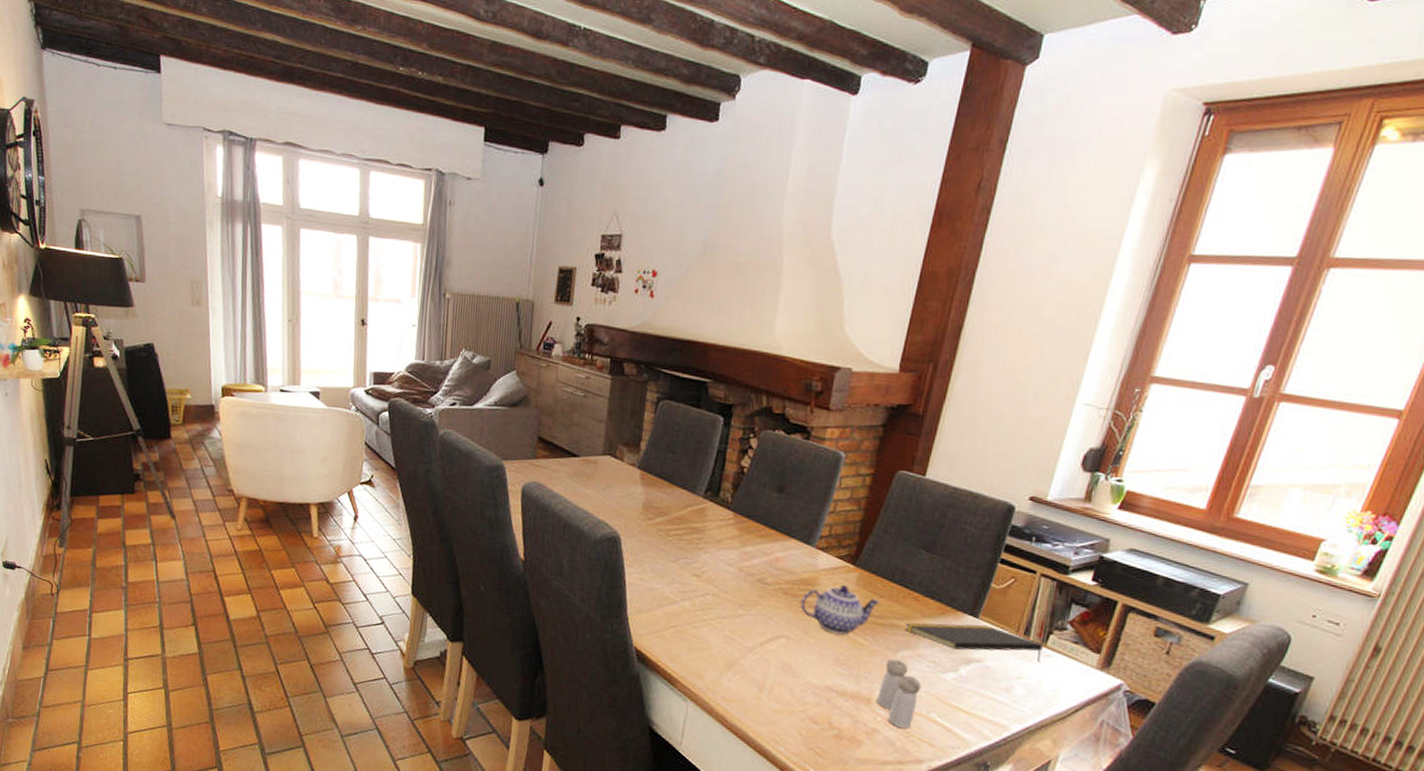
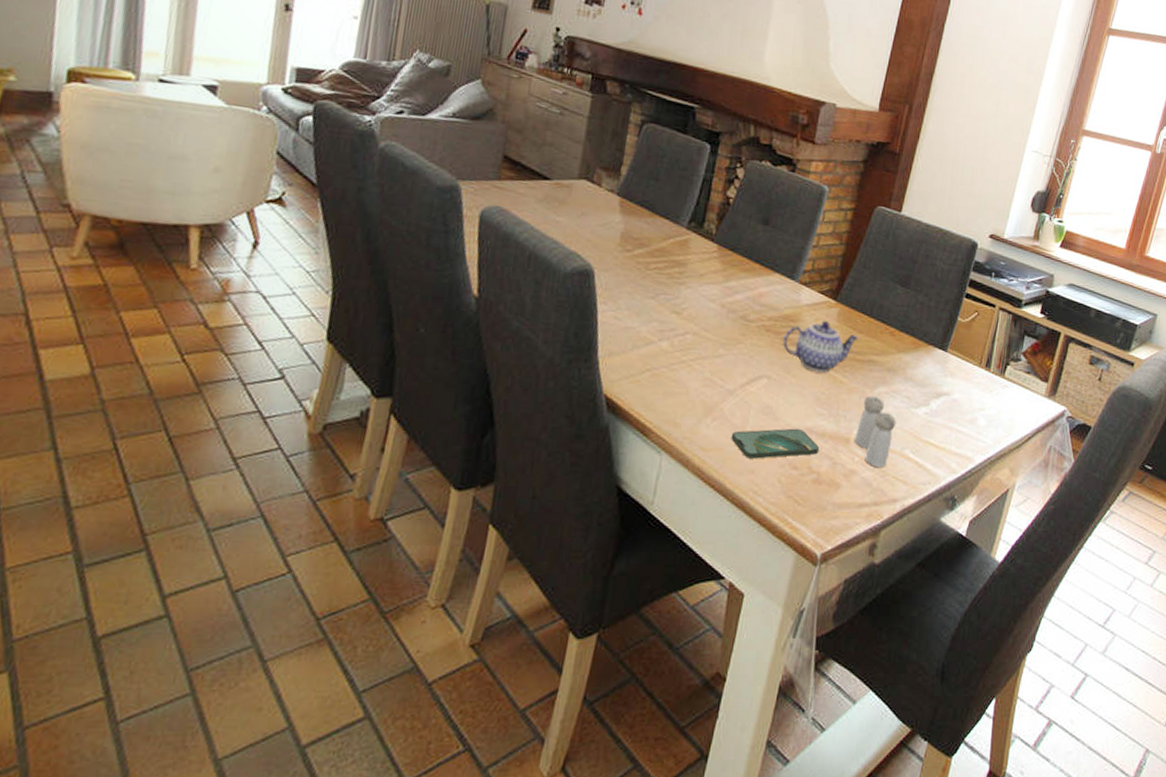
smartphone: none [752,685,840,712] -> present [731,428,820,459]
notepad: present [905,622,1043,663] -> none [882,358,1002,394]

